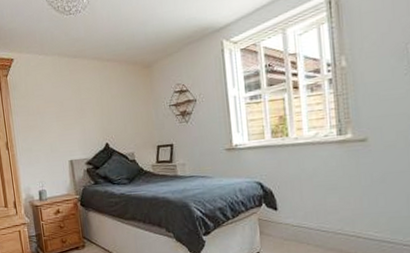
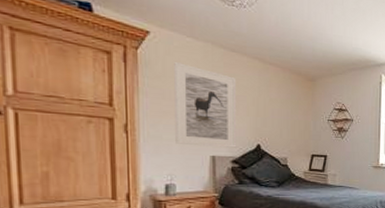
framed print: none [33,79,89,153] -> present [174,62,237,148]

